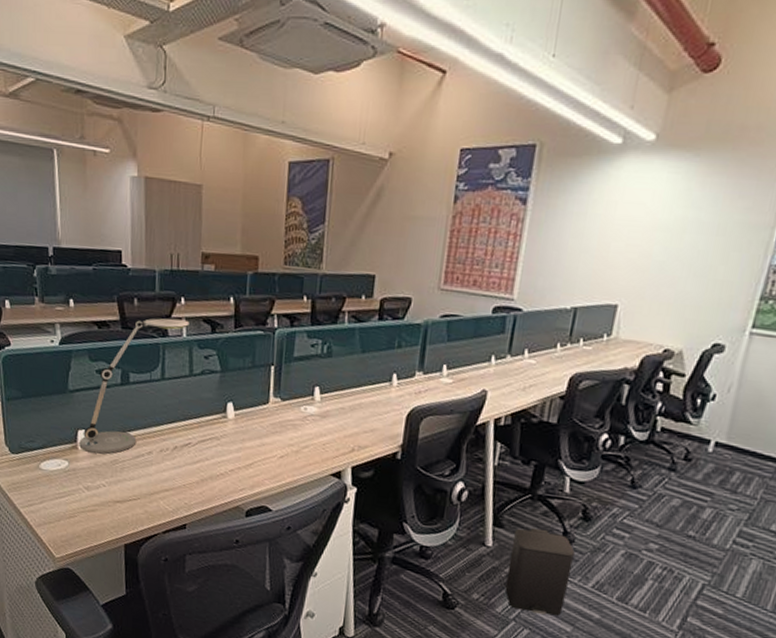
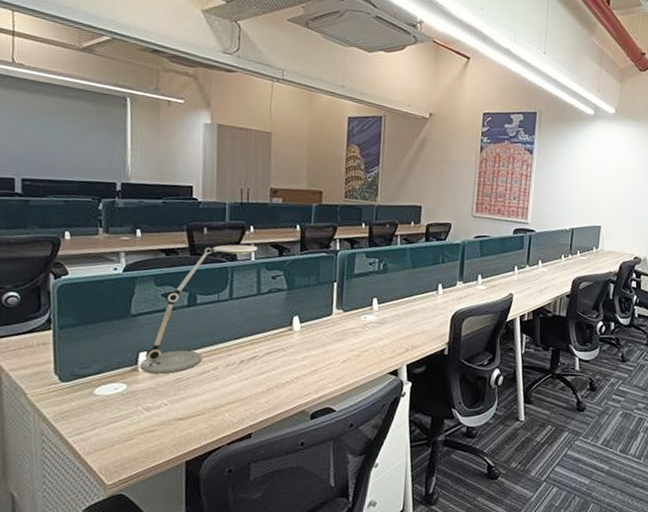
pedal bin: present [505,528,575,616] -> none [536,402,587,474]

